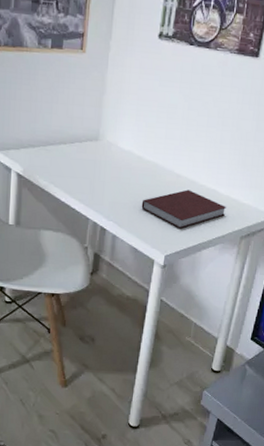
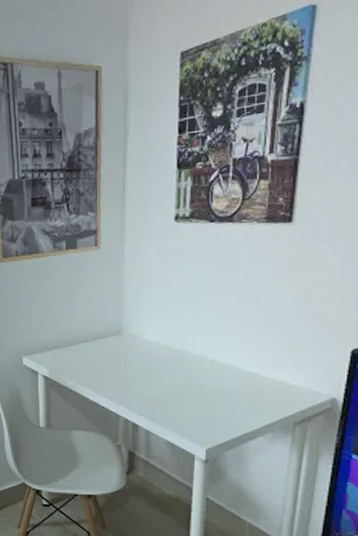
notebook: present [141,189,227,229] -> none [174,376,273,419]

